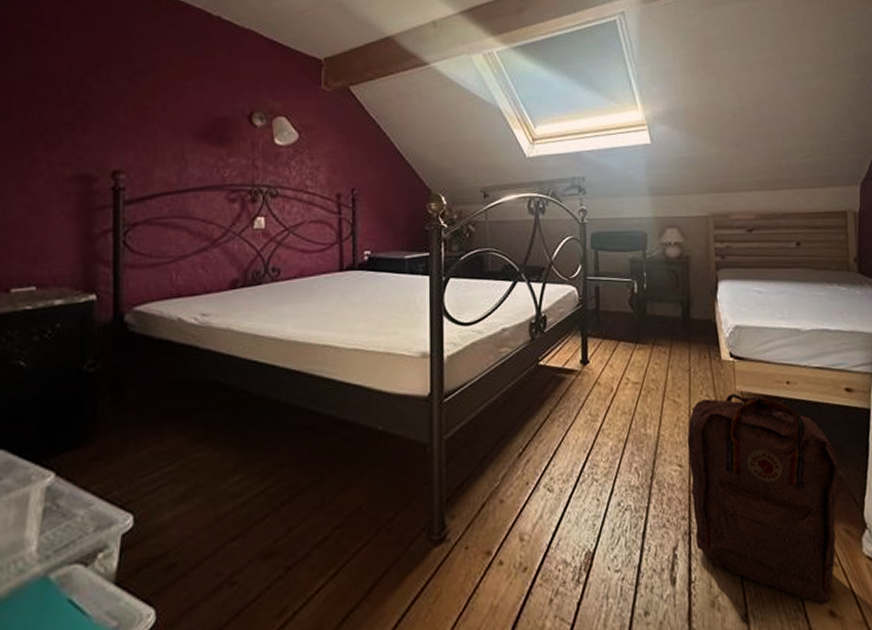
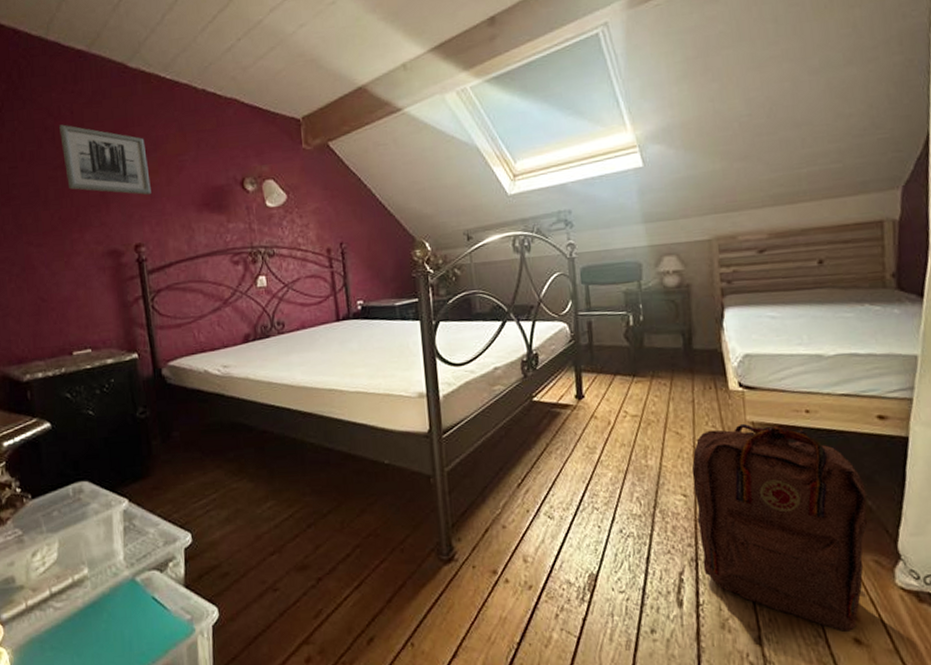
wall art: none [38,31,143,119] -> present [59,124,151,195]

